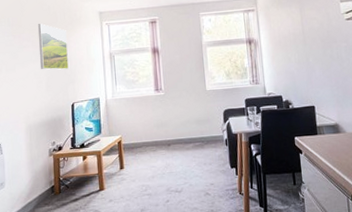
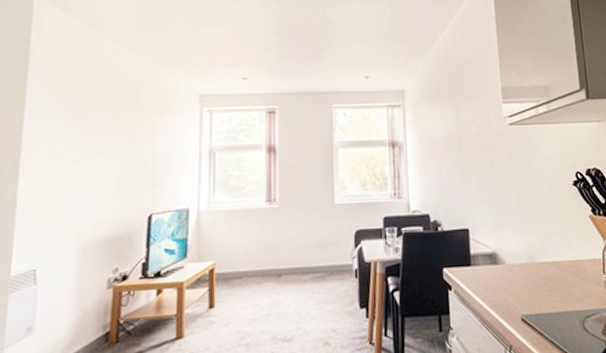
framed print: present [37,24,69,70] -> none [109,104,152,168]

